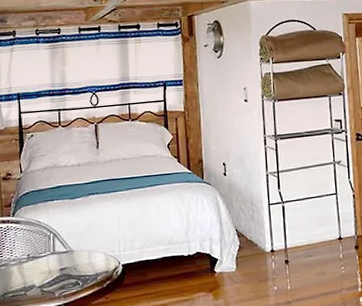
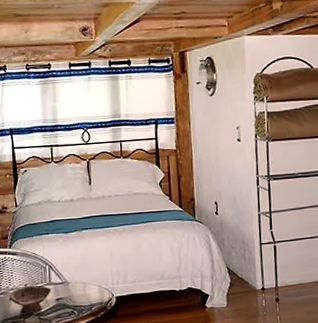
ceramic bowl: none [10,255,55,285] -> present [8,286,51,313]

